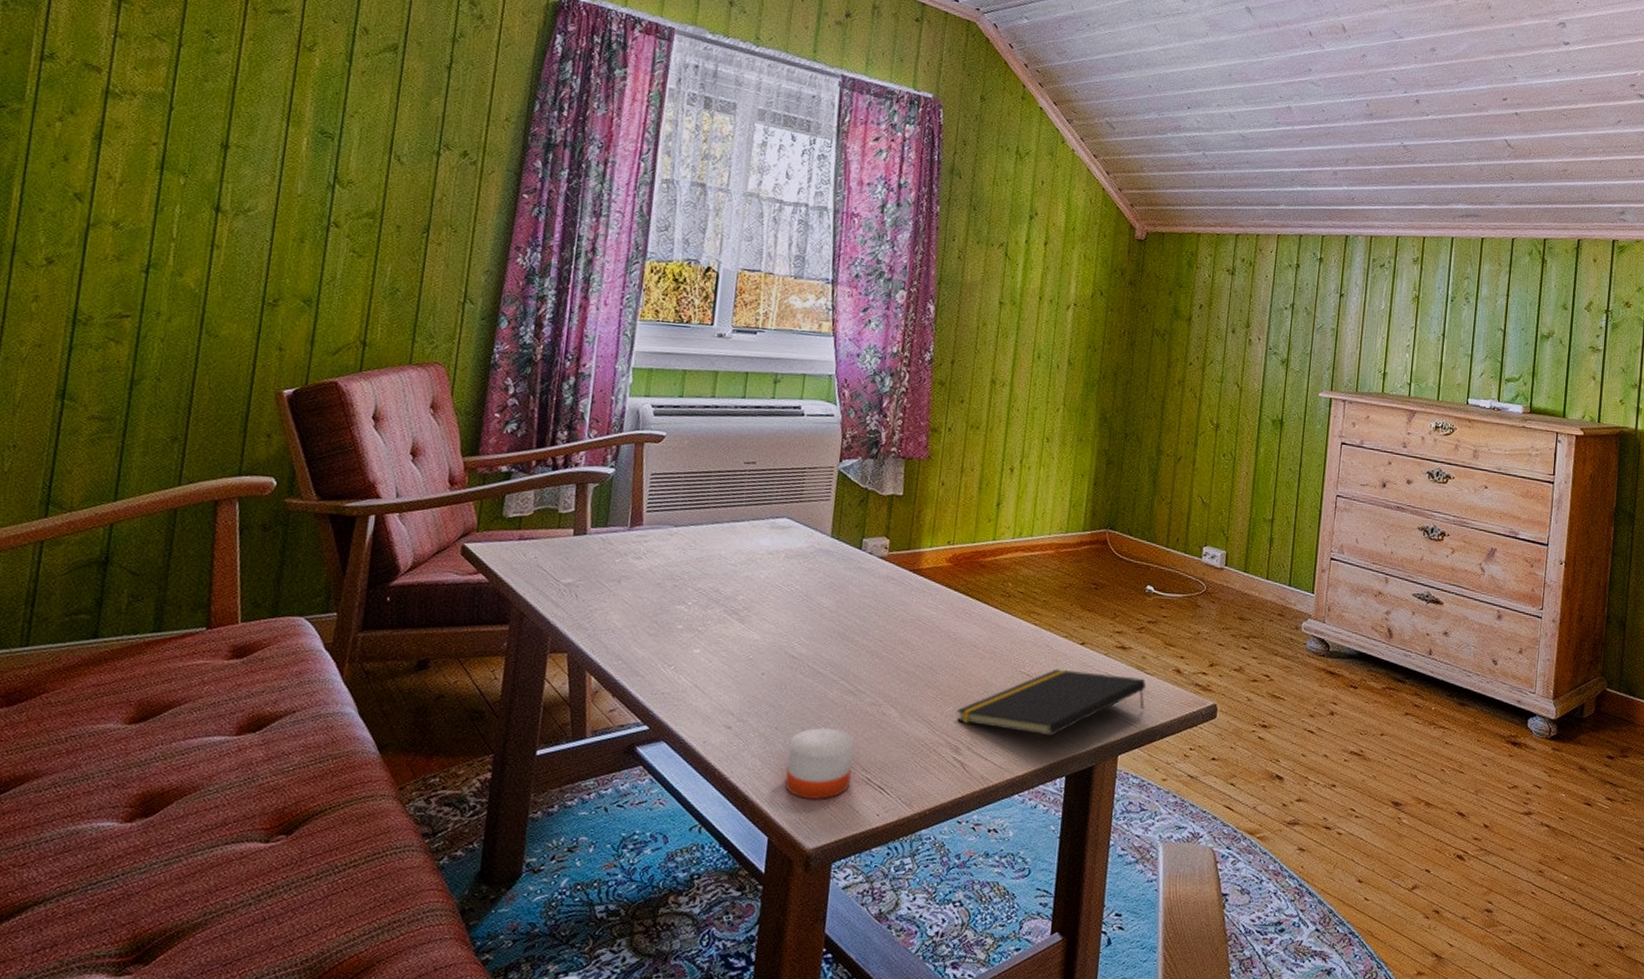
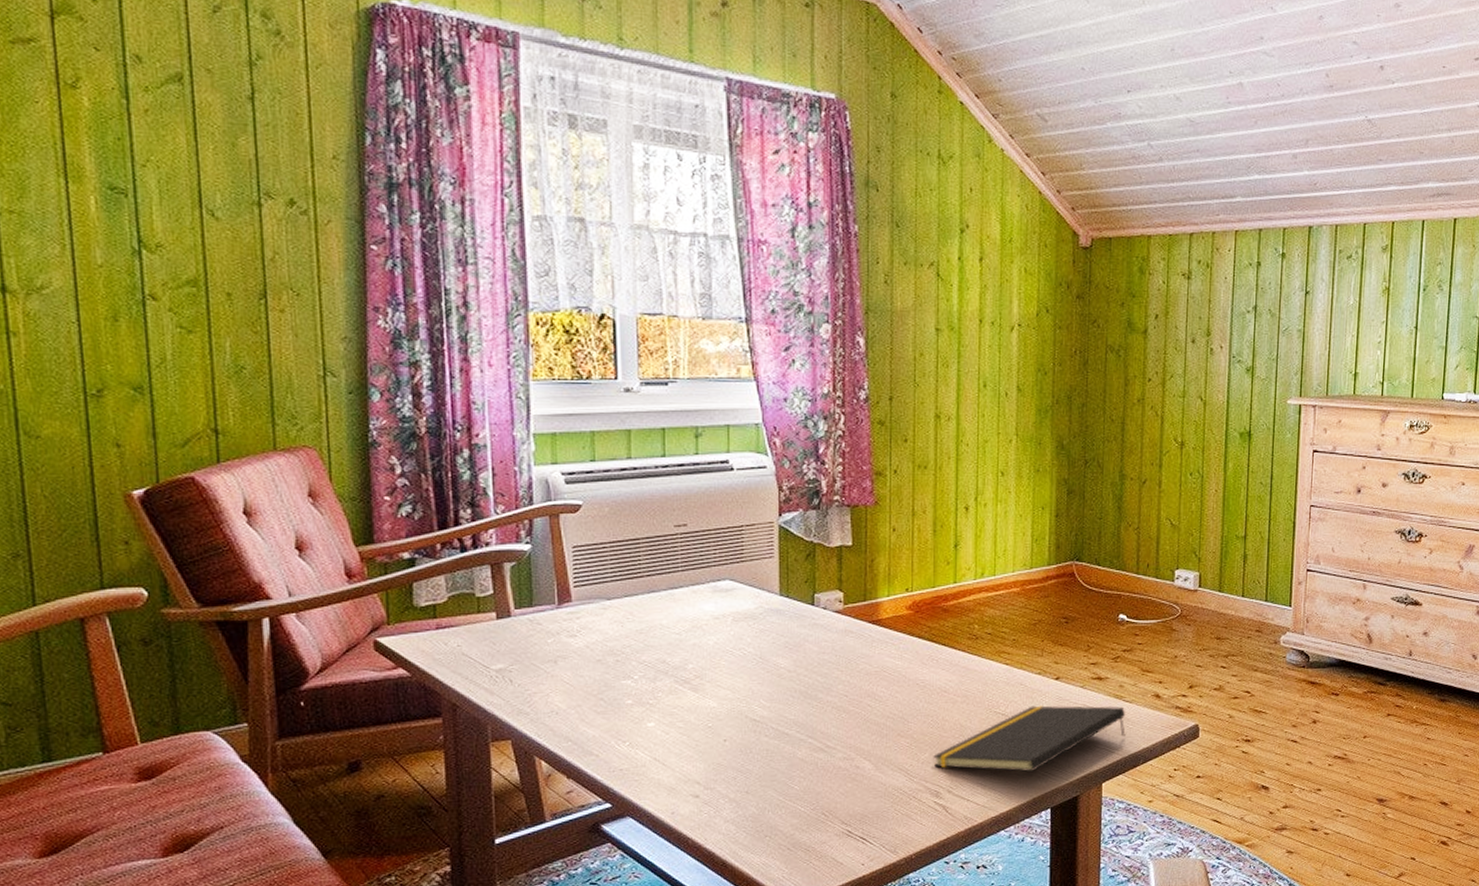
candle: present [784,727,855,799] -> none [762,786,832,857]

